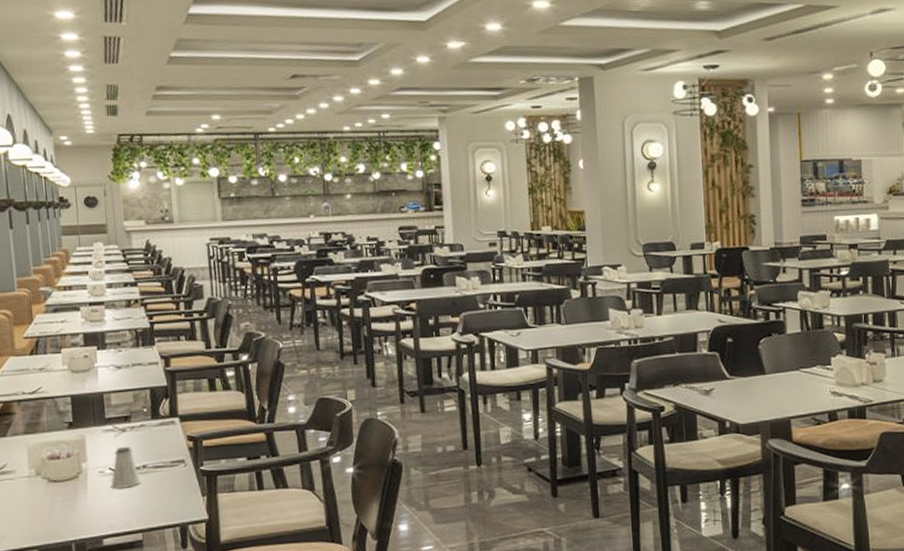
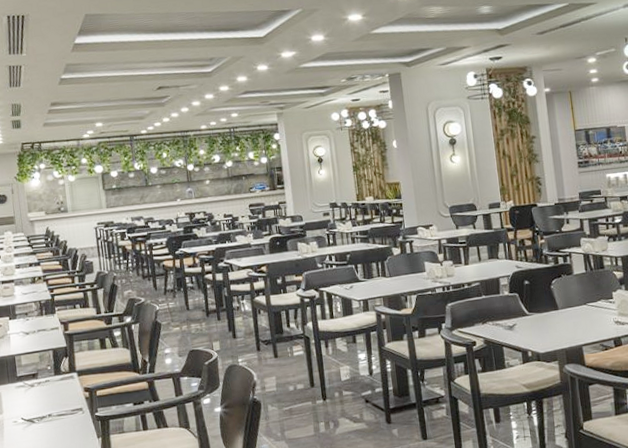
saltshaker: present [111,446,141,490] -> none [23,399,47,436]

